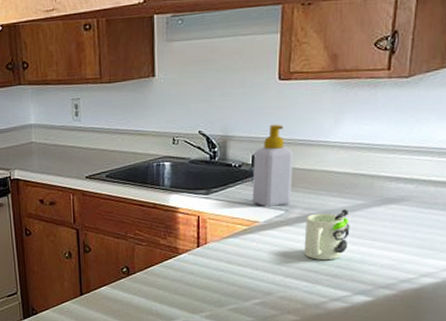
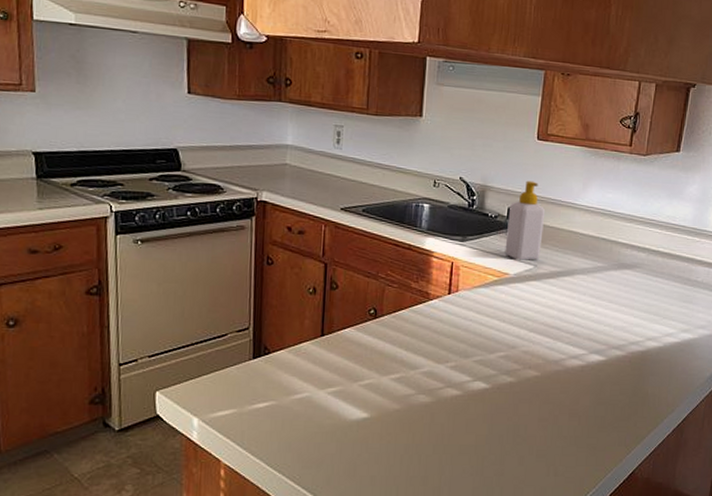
mug: present [304,209,350,261] -> none [548,270,590,318]

